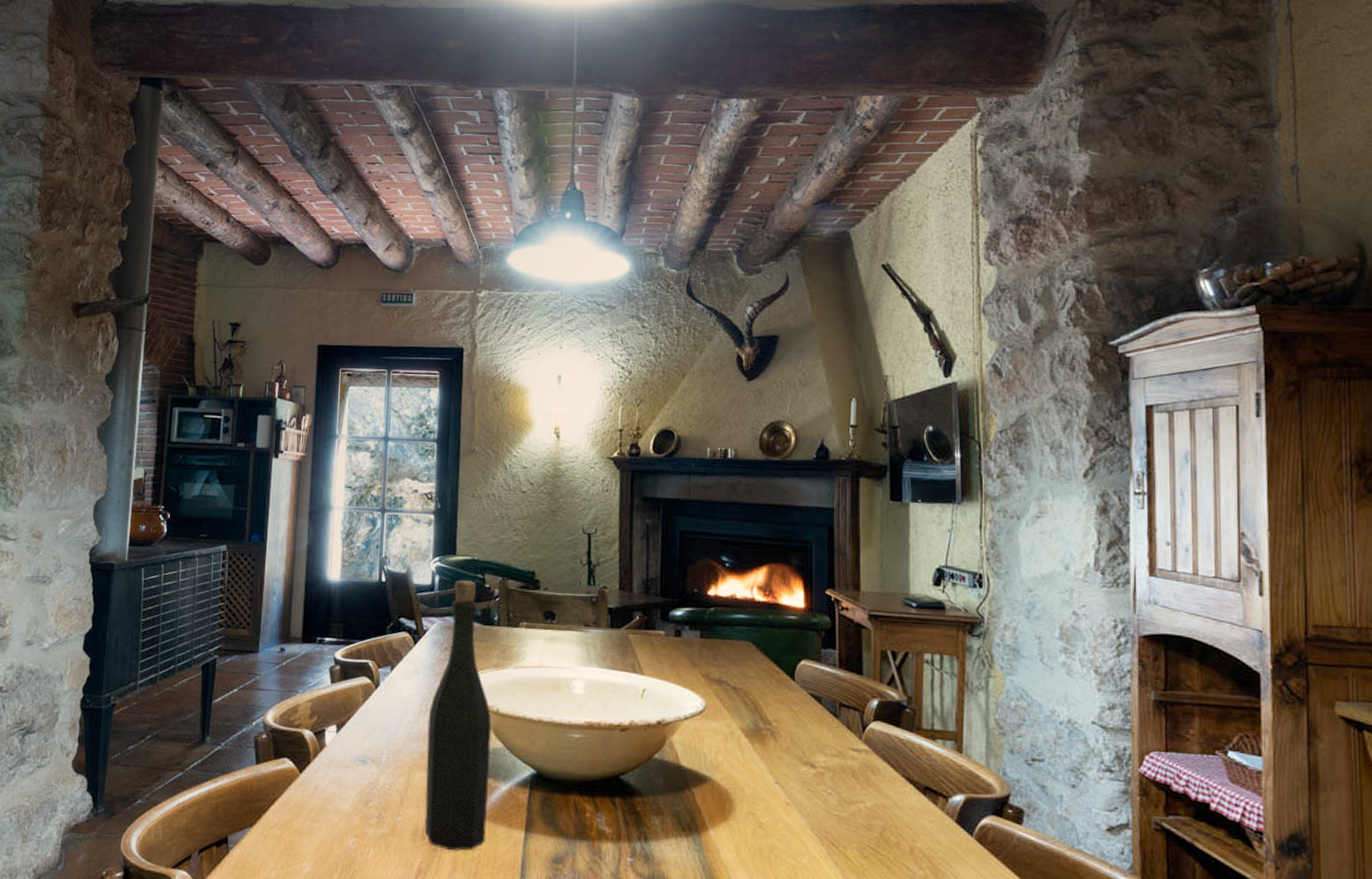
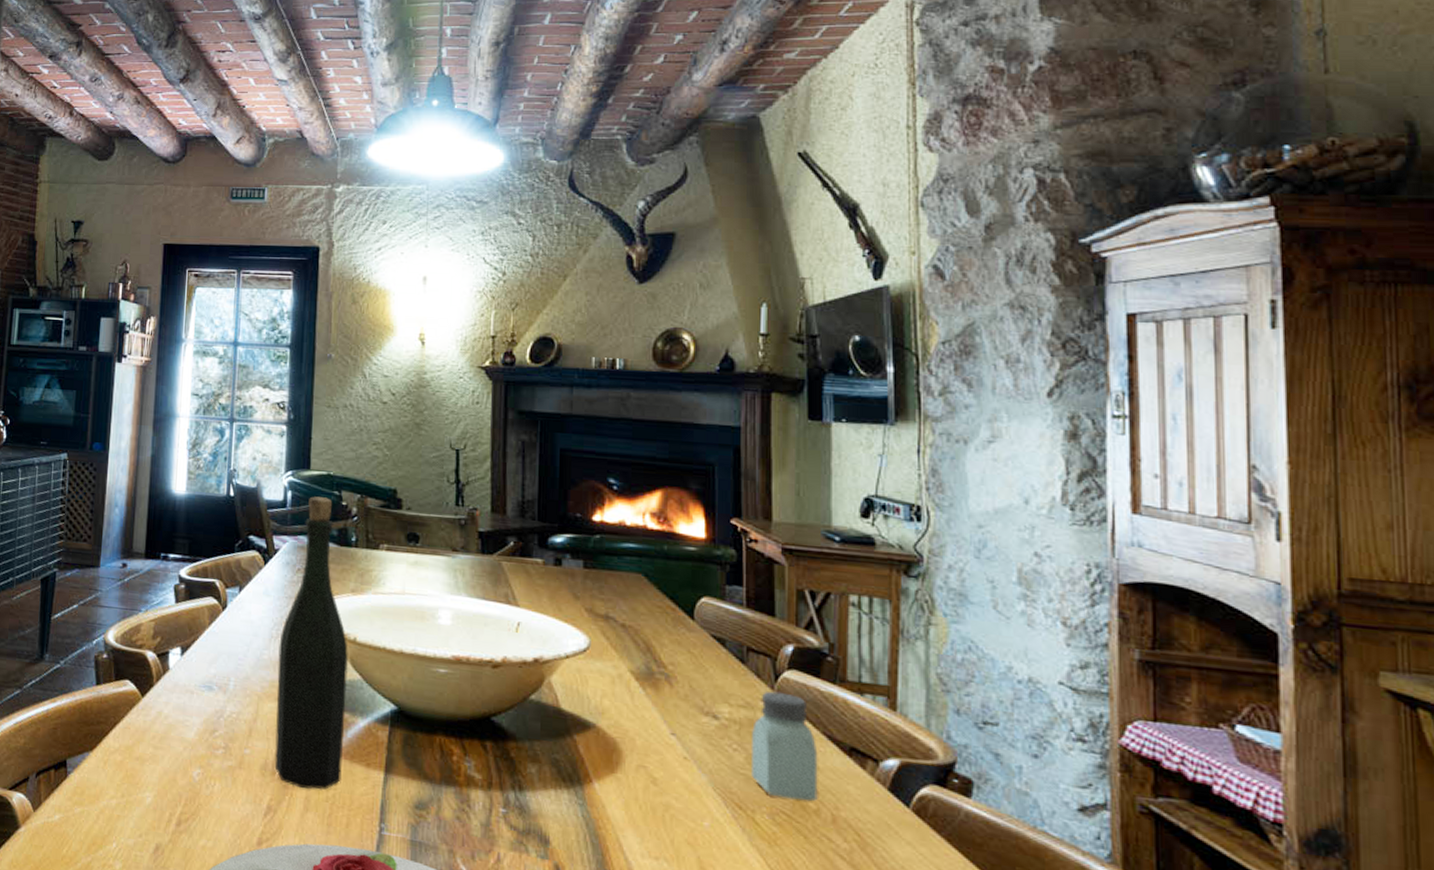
saltshaker: none [843,740,898,836] -> present [752,691,818,801]

